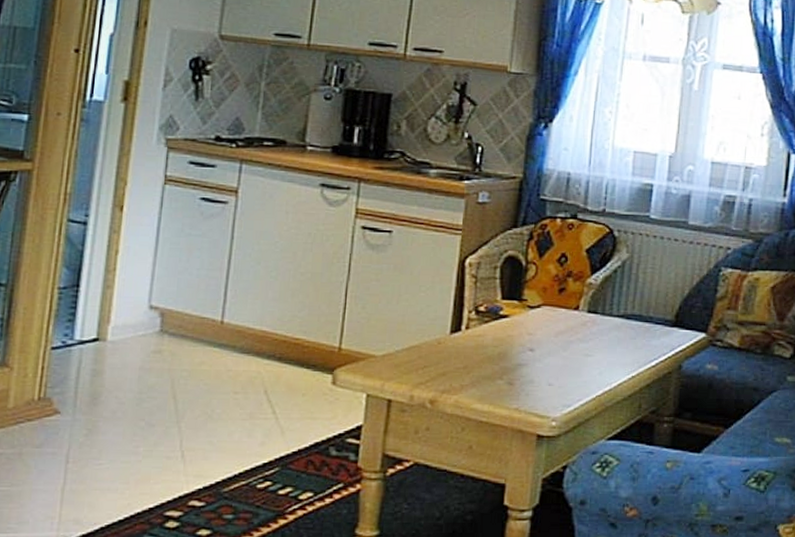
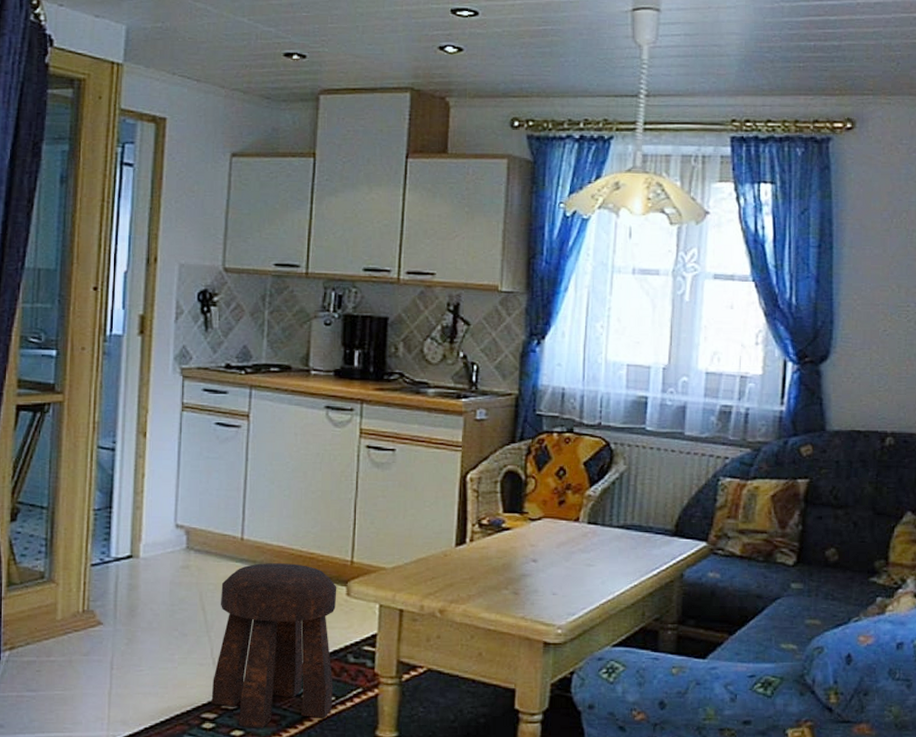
stool: none [177,348,322,527] -> present [211,563,337,728]

